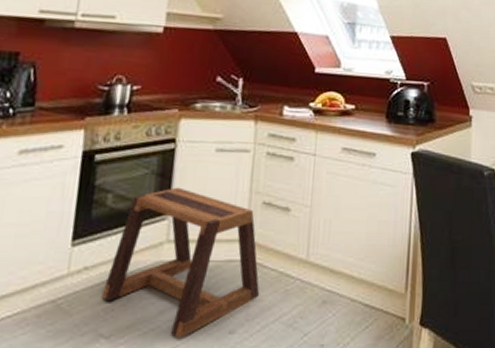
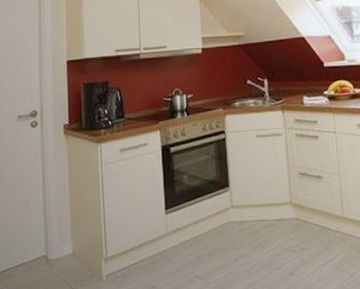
stool: present [101,187,260,338] -> none [192,166,309,279]

